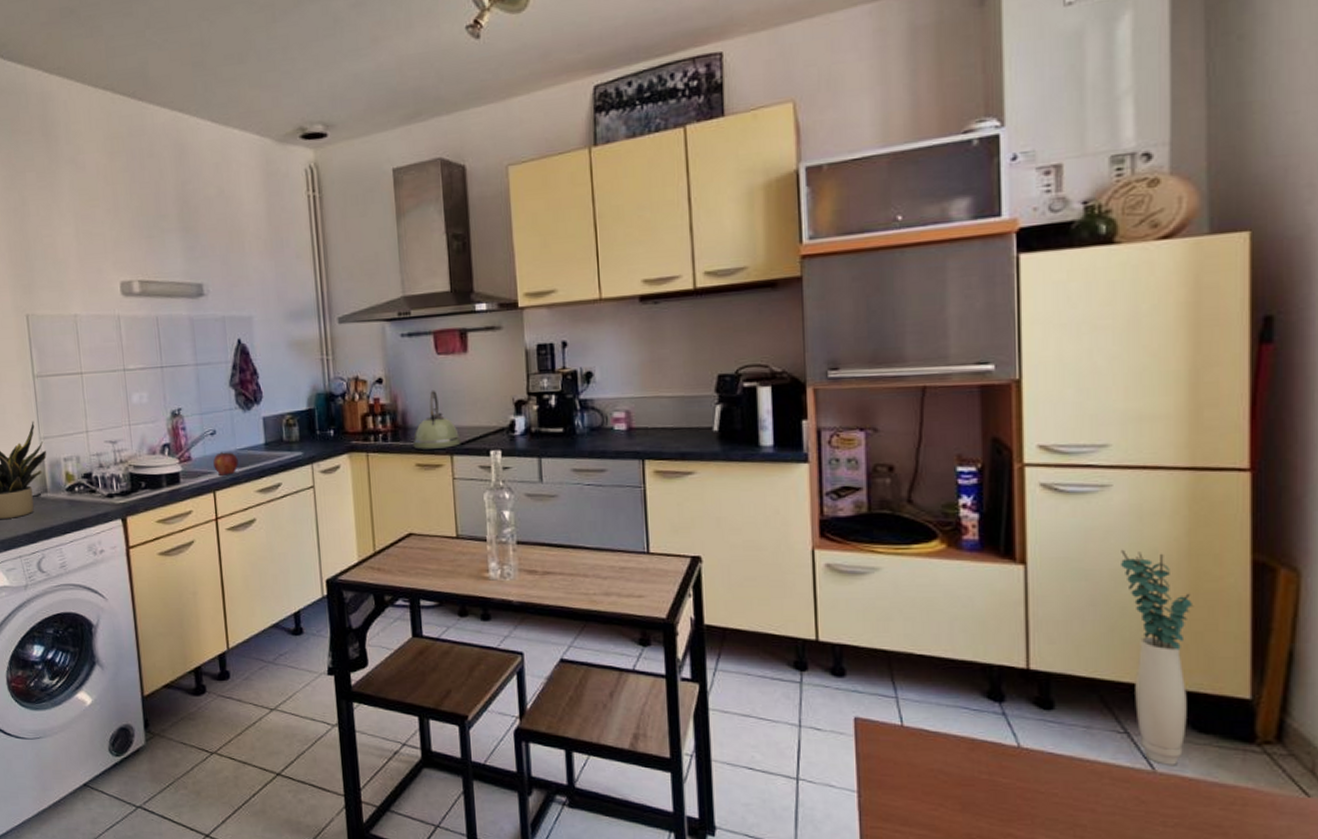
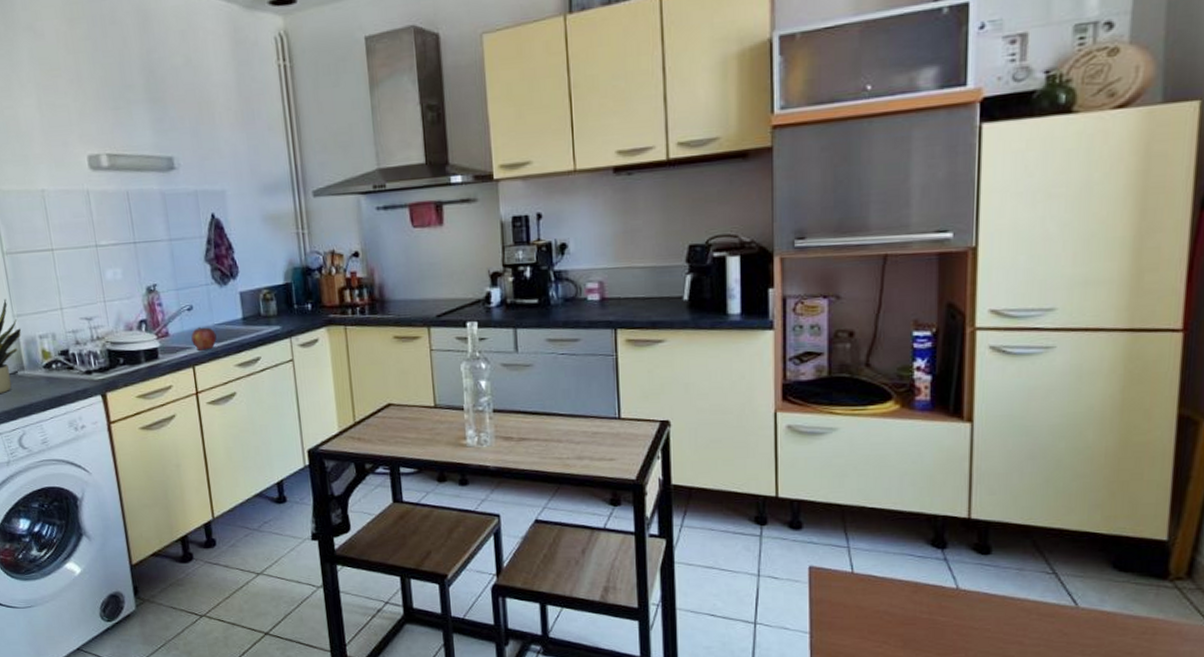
kettle: present [412,390,461,450] -> none [390,263,438,322]
vase: present [1121,549,1194,767] -> none [1059,406,1123,602]

